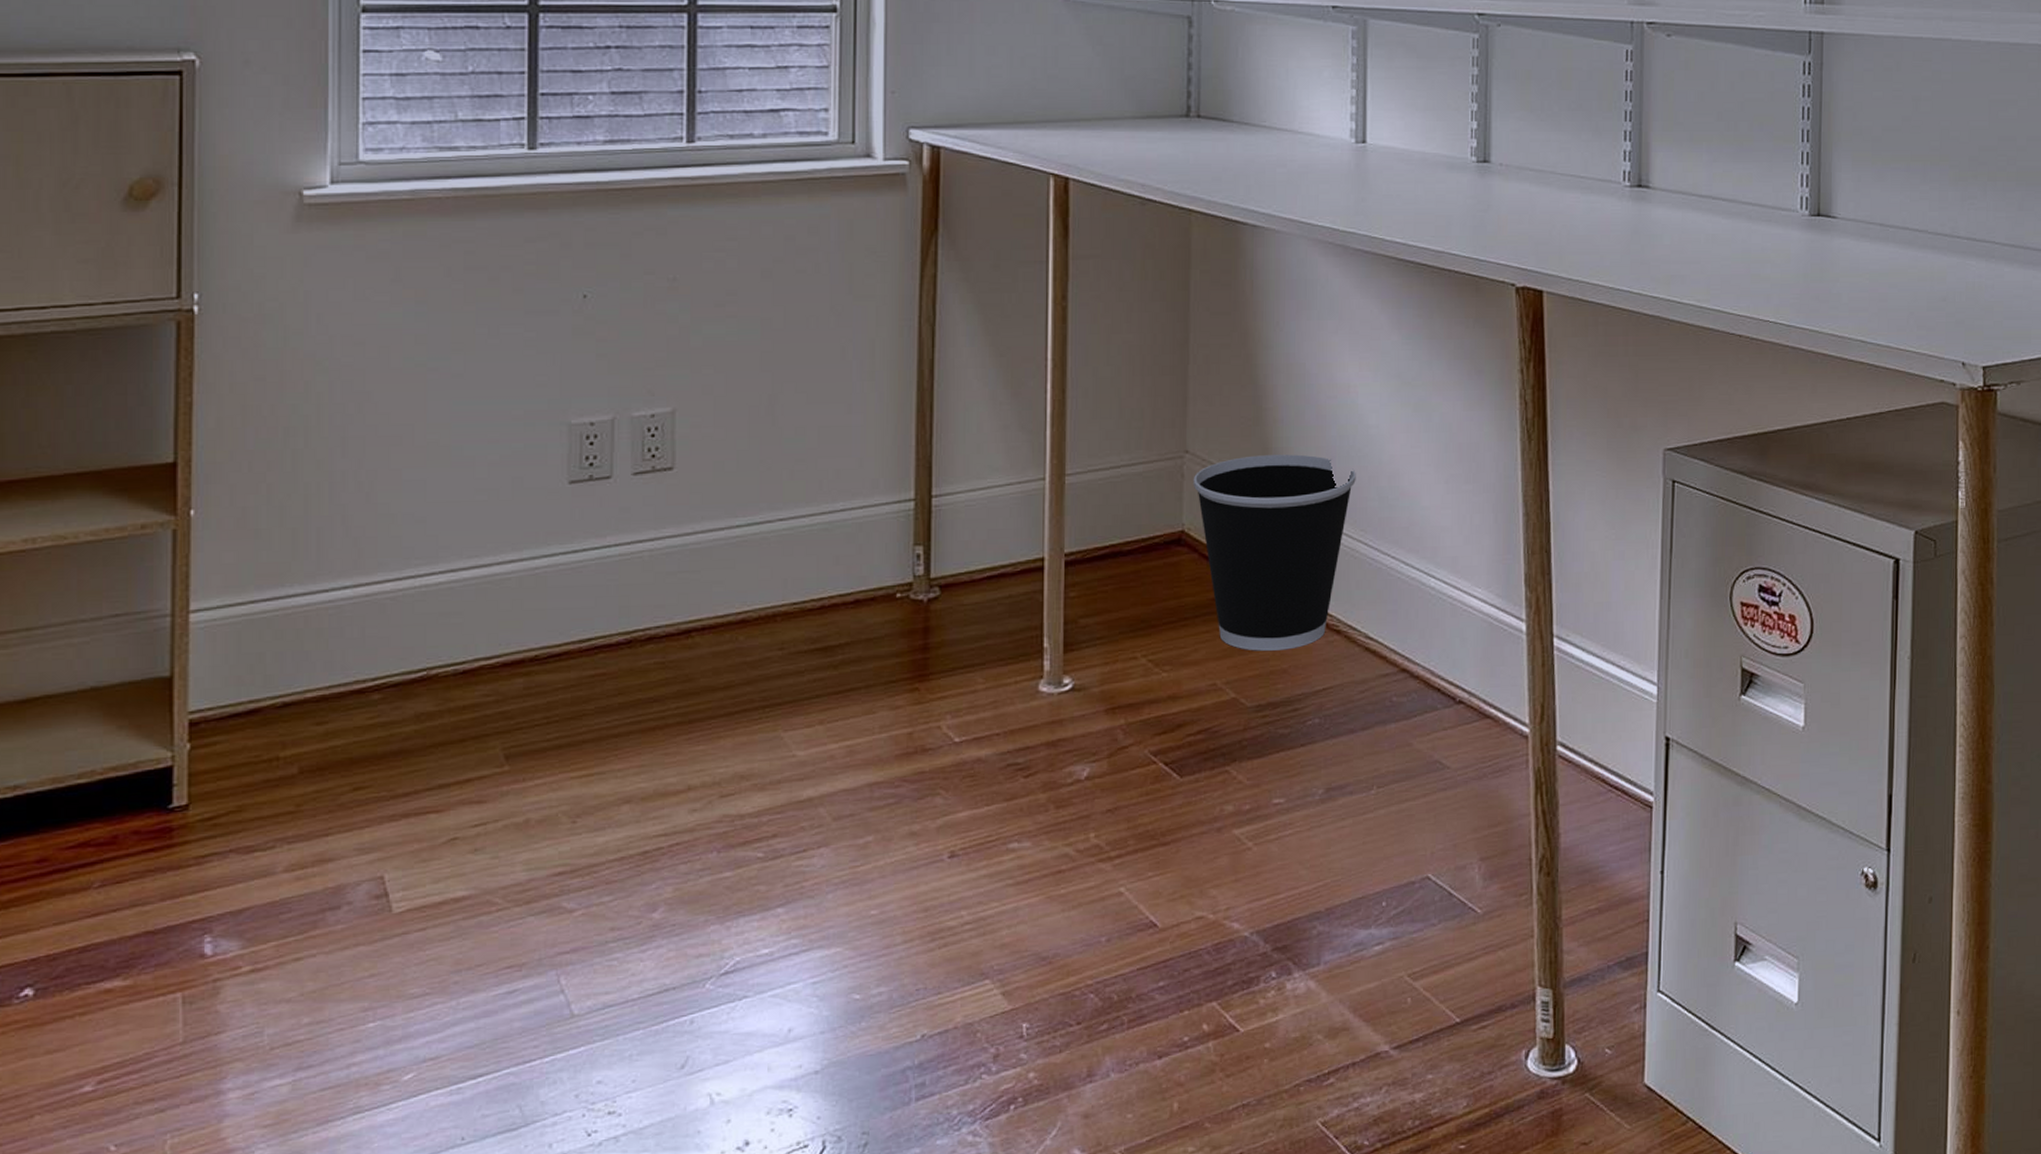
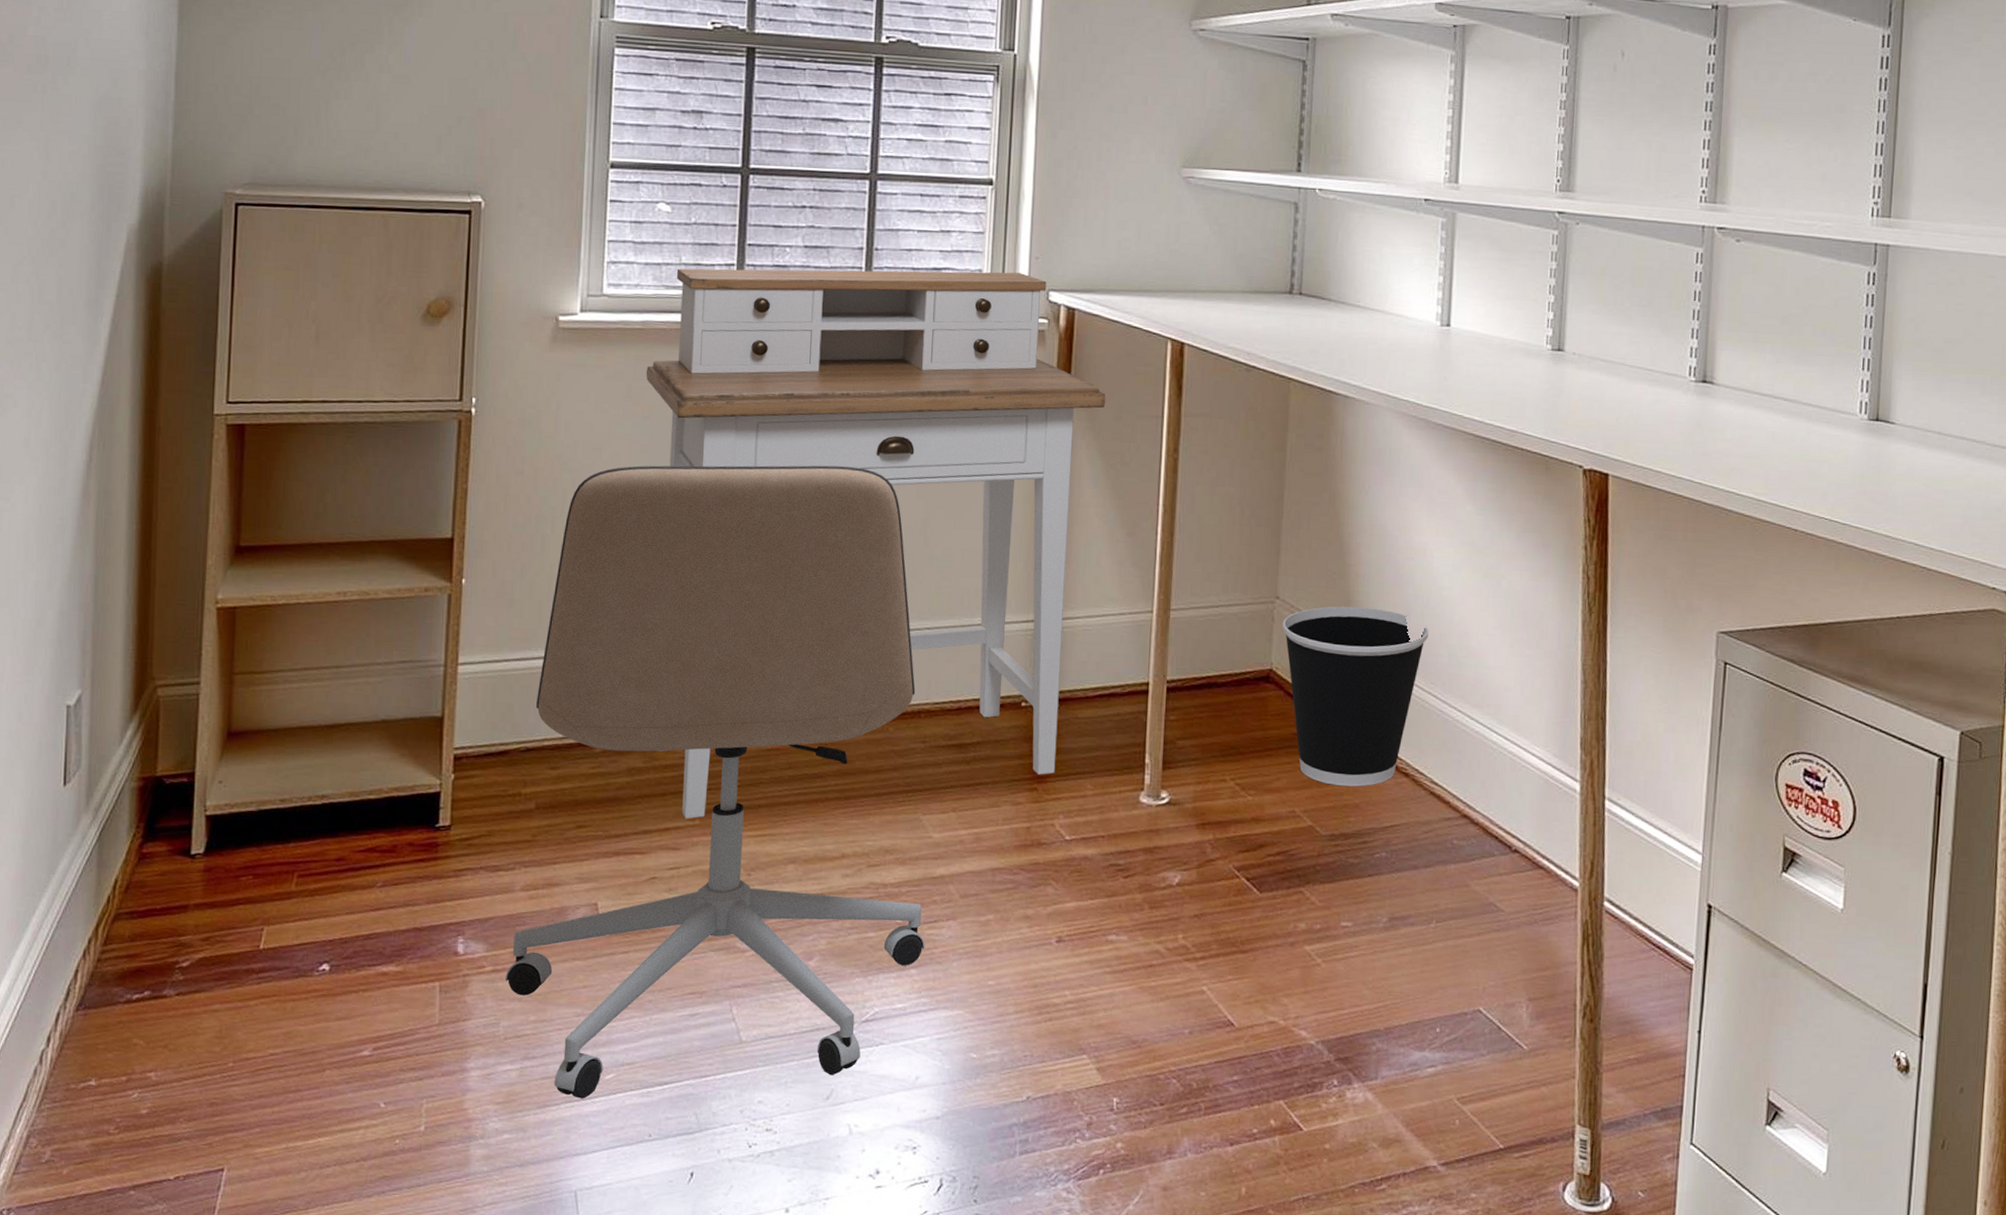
office chair: none [268,342,793,1108] -> present [505,465,925,1099]
desk: none [418,110,981,766] -> present [646,268,1106,819]

